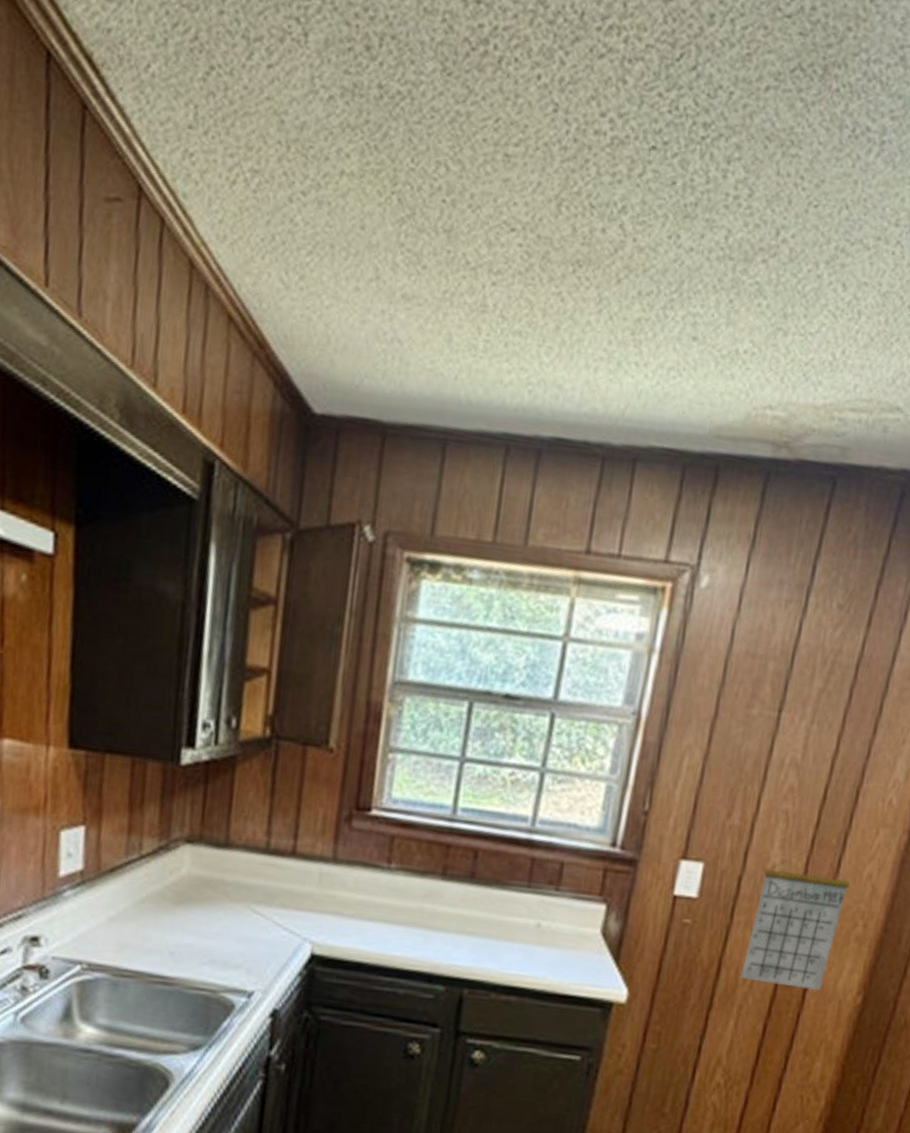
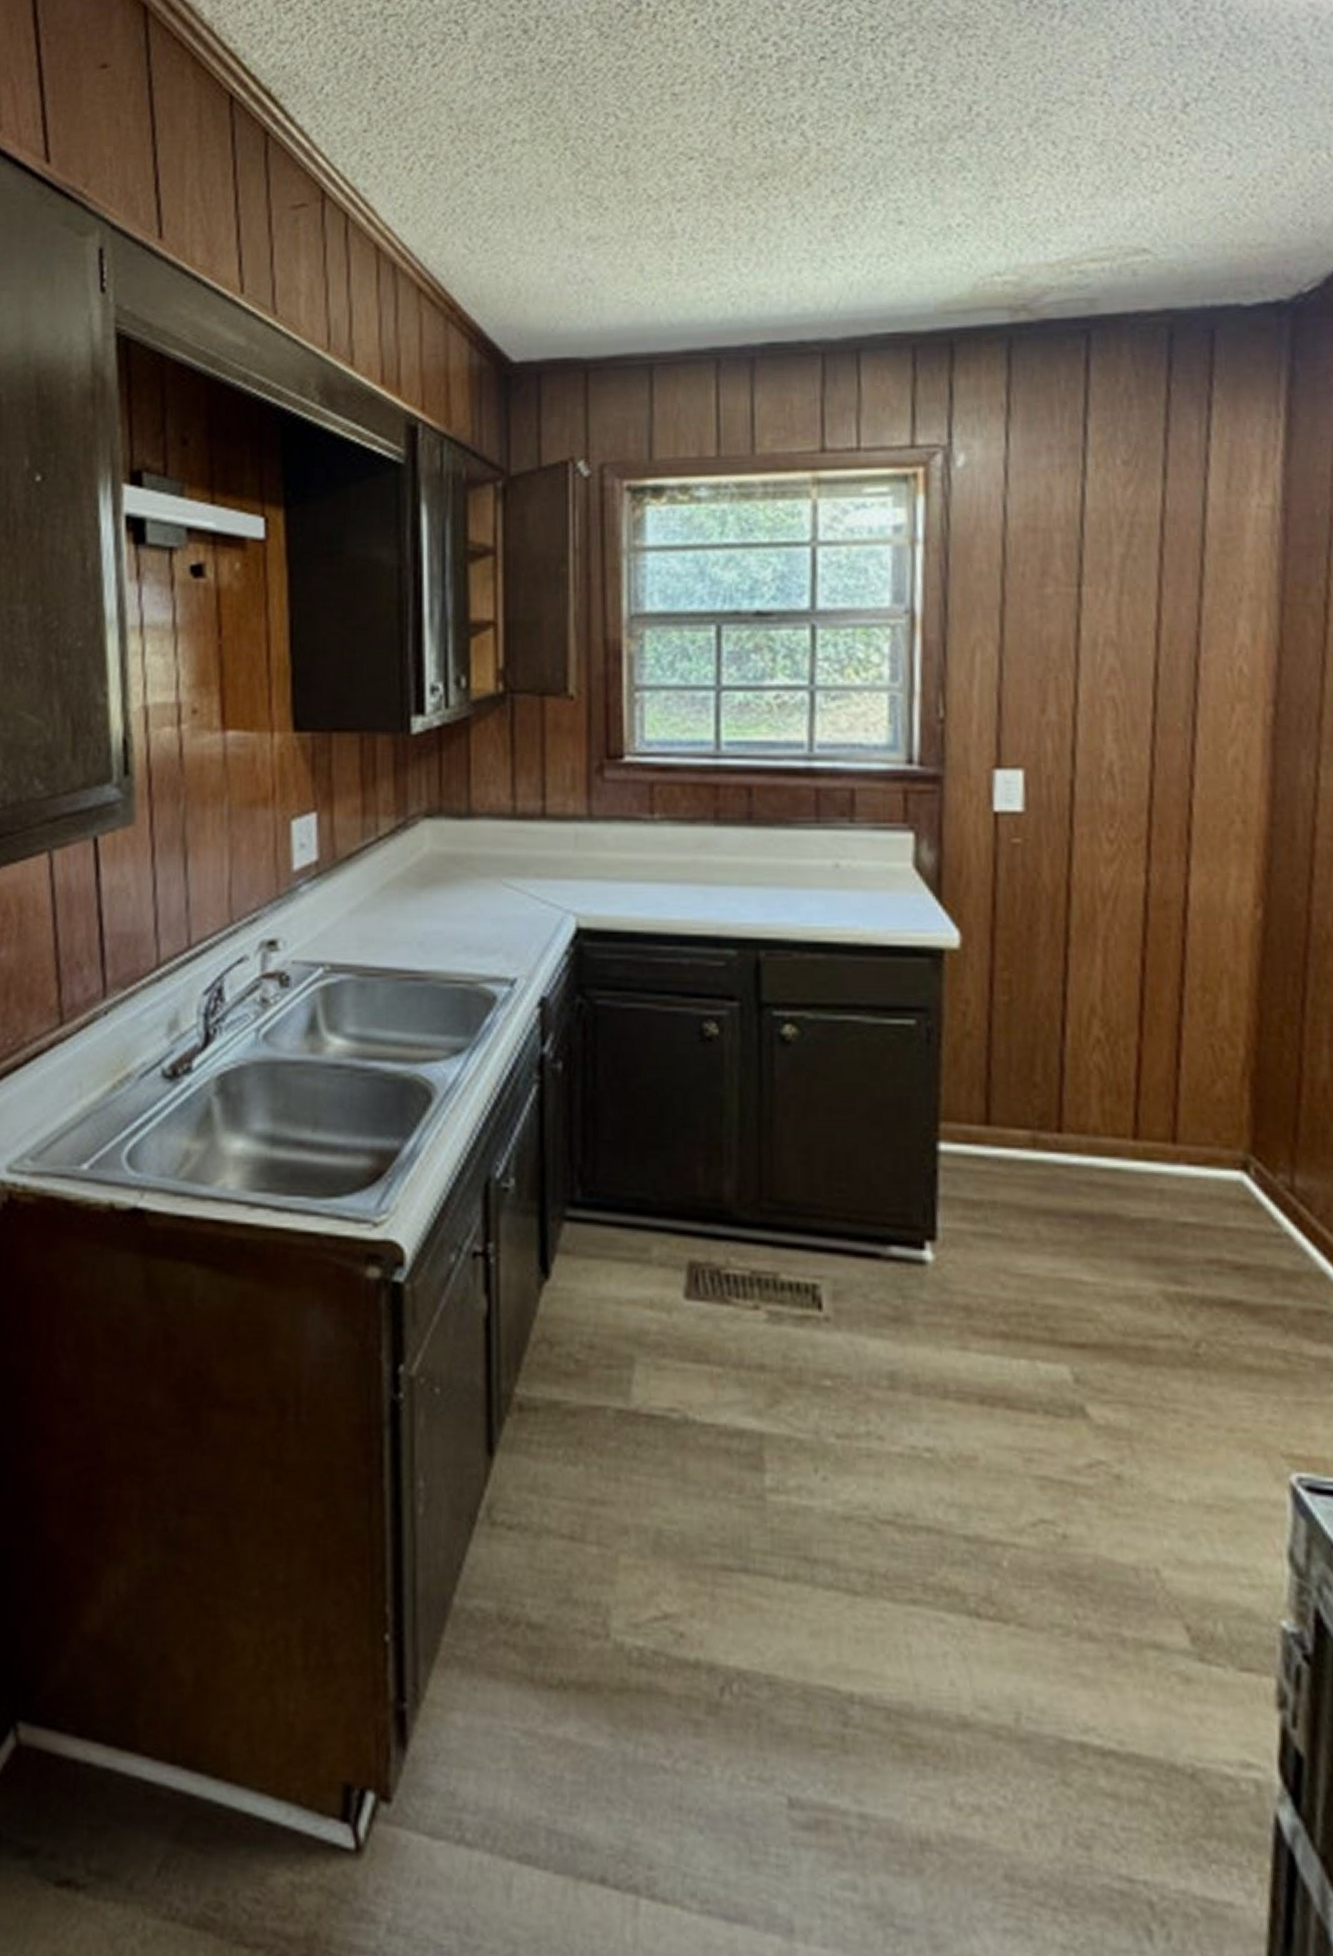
calendar: present [740,848,850,990] -> none [1097,737,1213,909]

